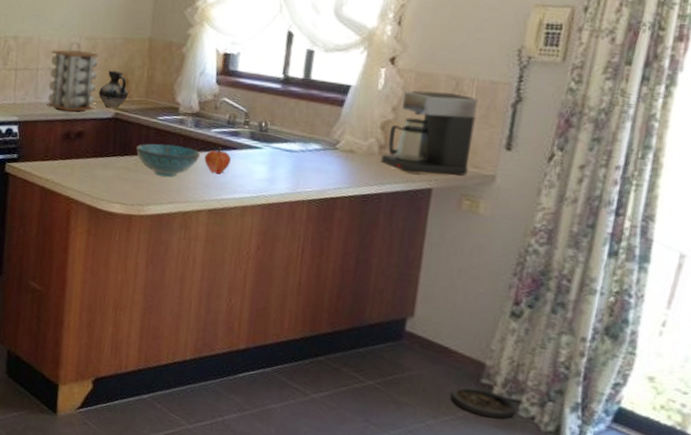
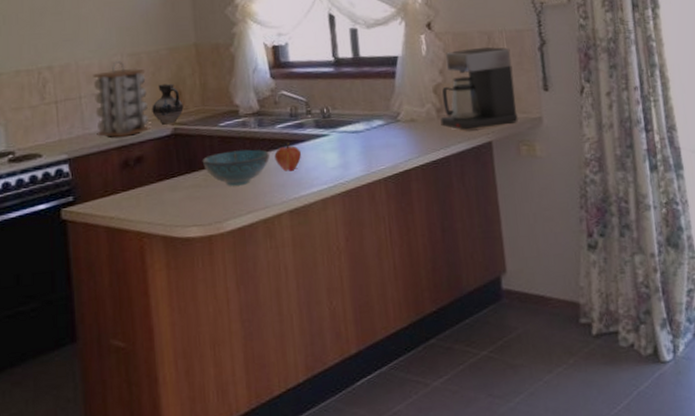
pet bowl: present [450,386,516,419] -> none [557,328,617,358]

